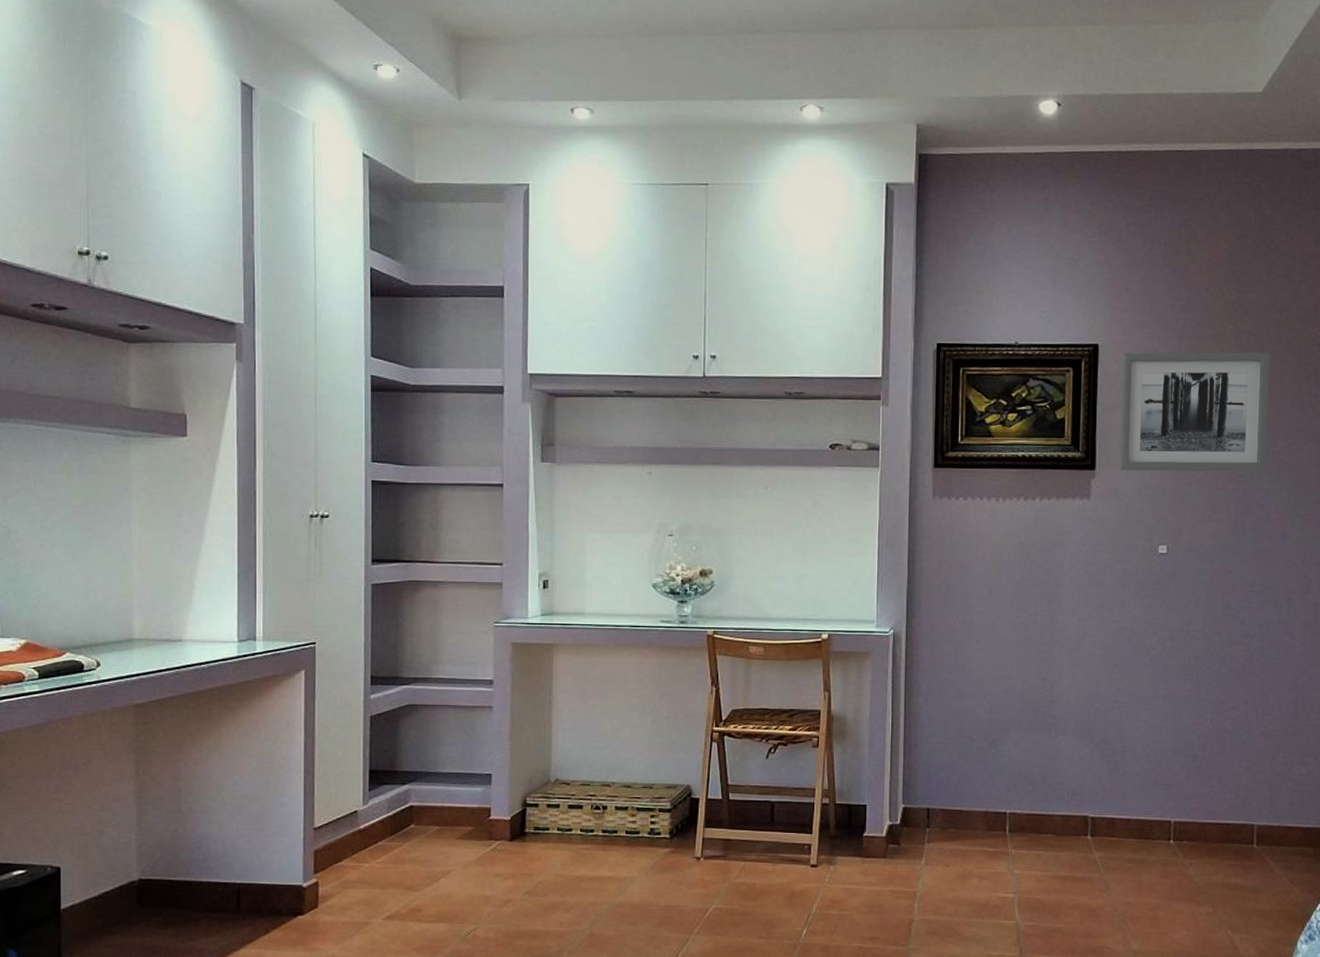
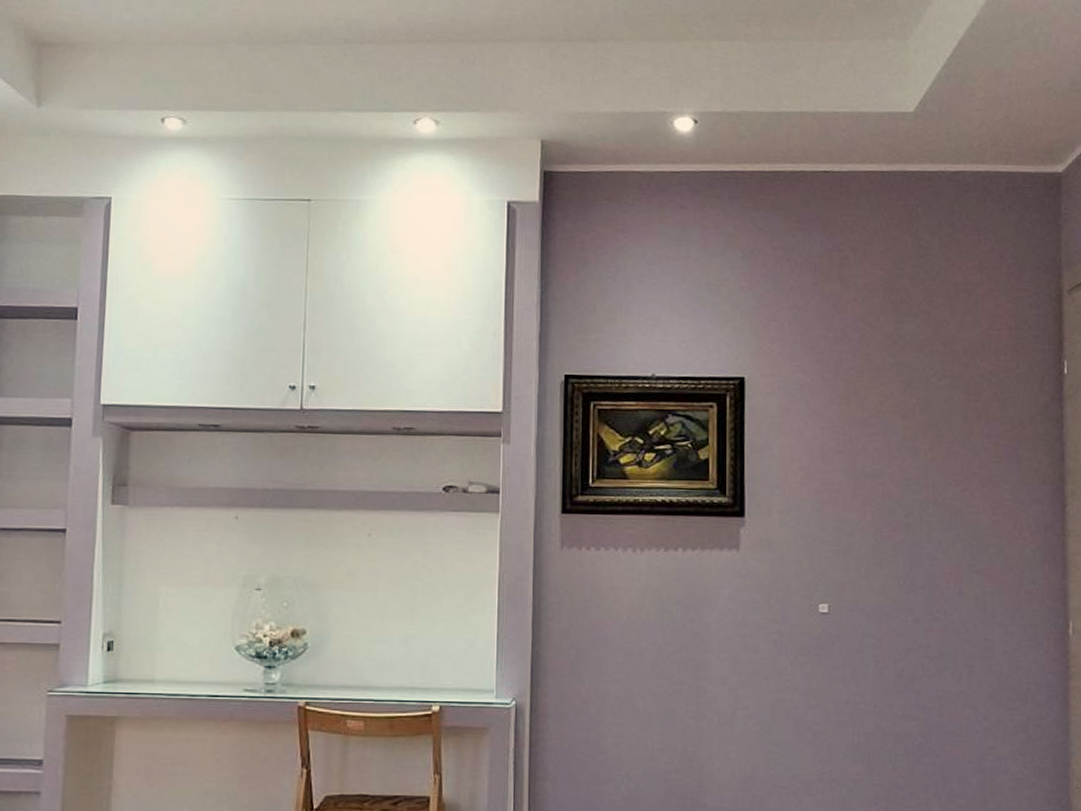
wall art: present [1119,352,1270,472] -> none [771,386,937,521]

